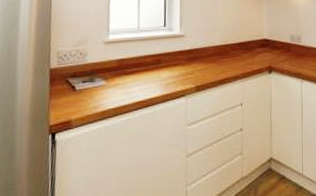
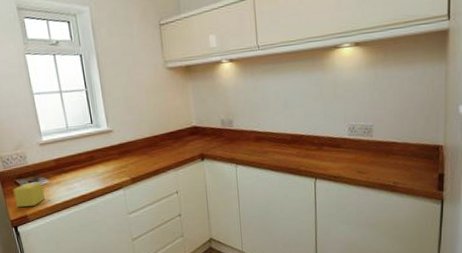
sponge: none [61,82,98,110] -> present [13,181,45,207]

